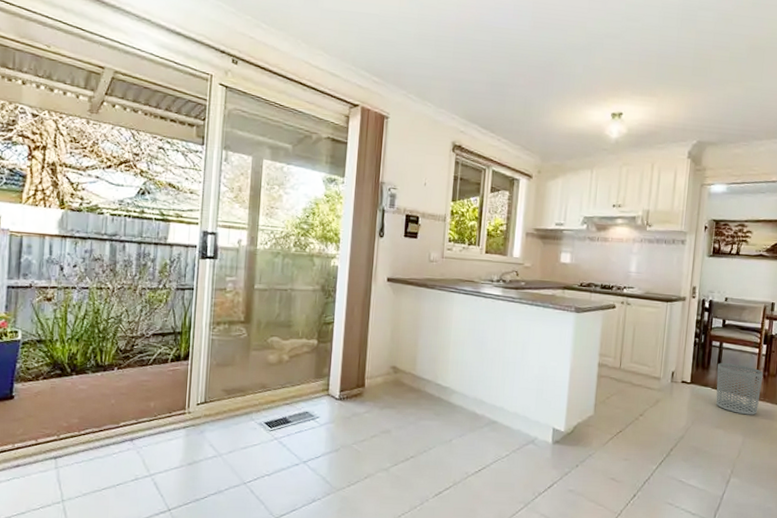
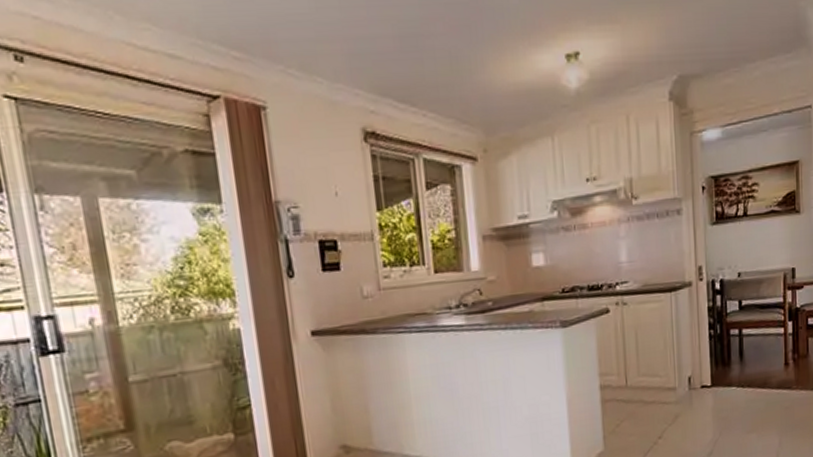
waste bin: present [716,363,763,415] -> none [740,351,793,411]

